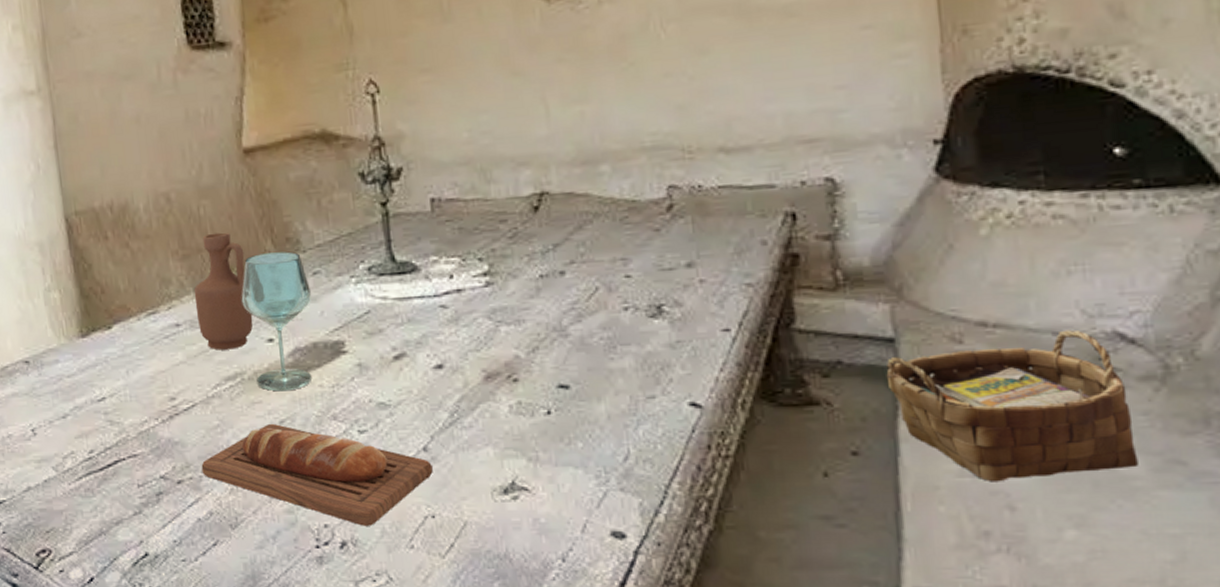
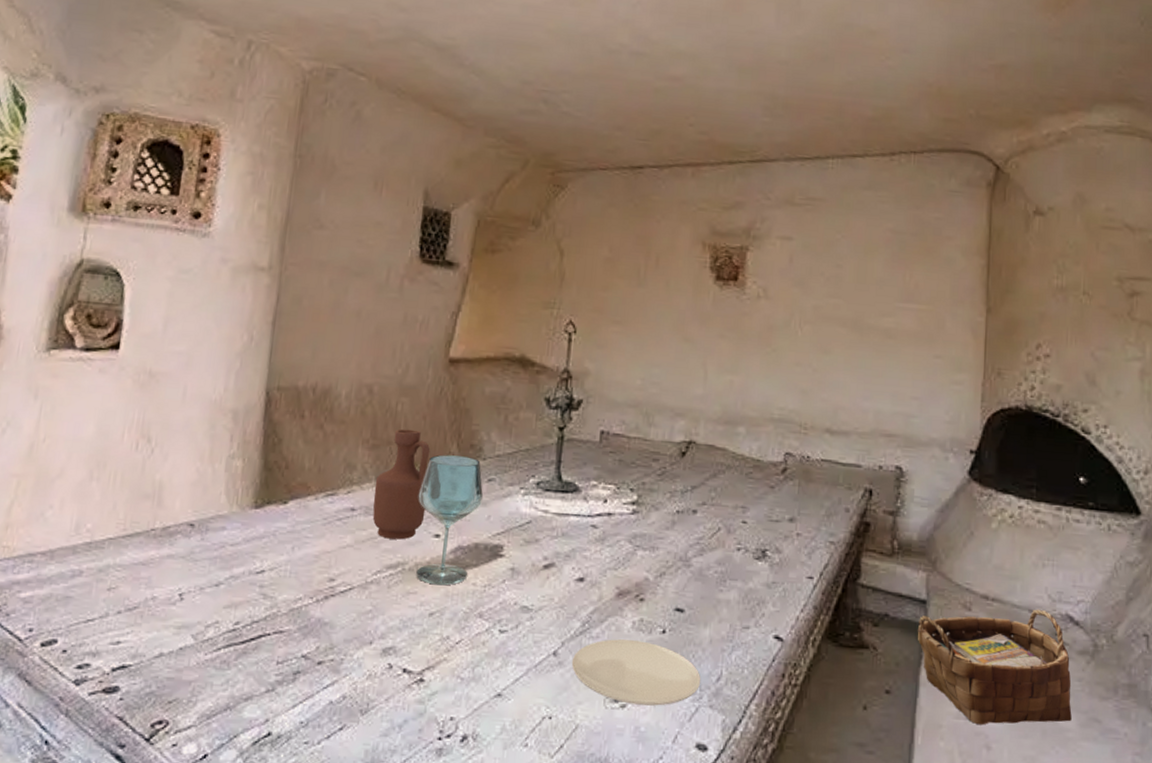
bread loaf: present [201,423,433,526] -> none [344,614,558,722]
plate: none [446,425,605,495] -> present [571,639,701,706]

